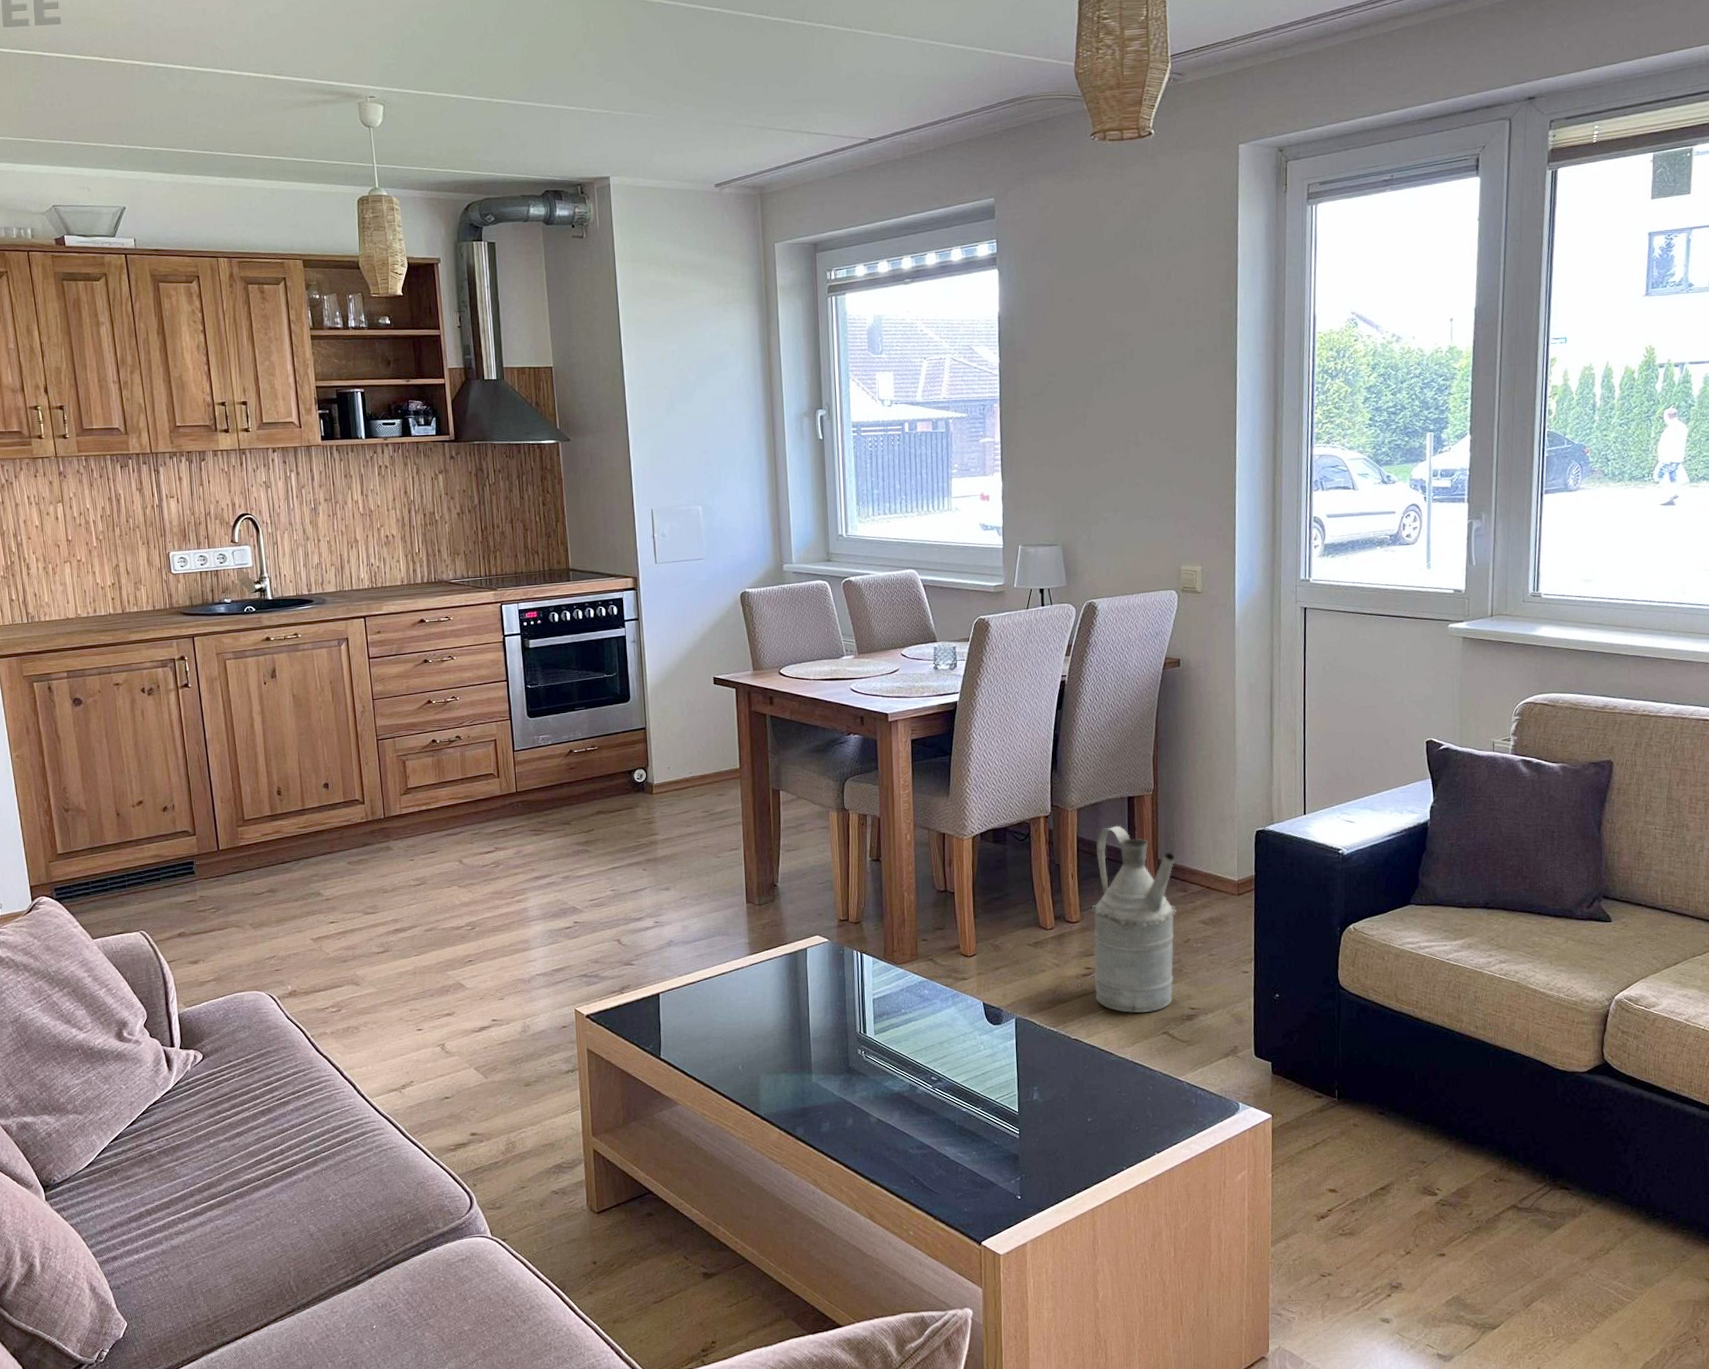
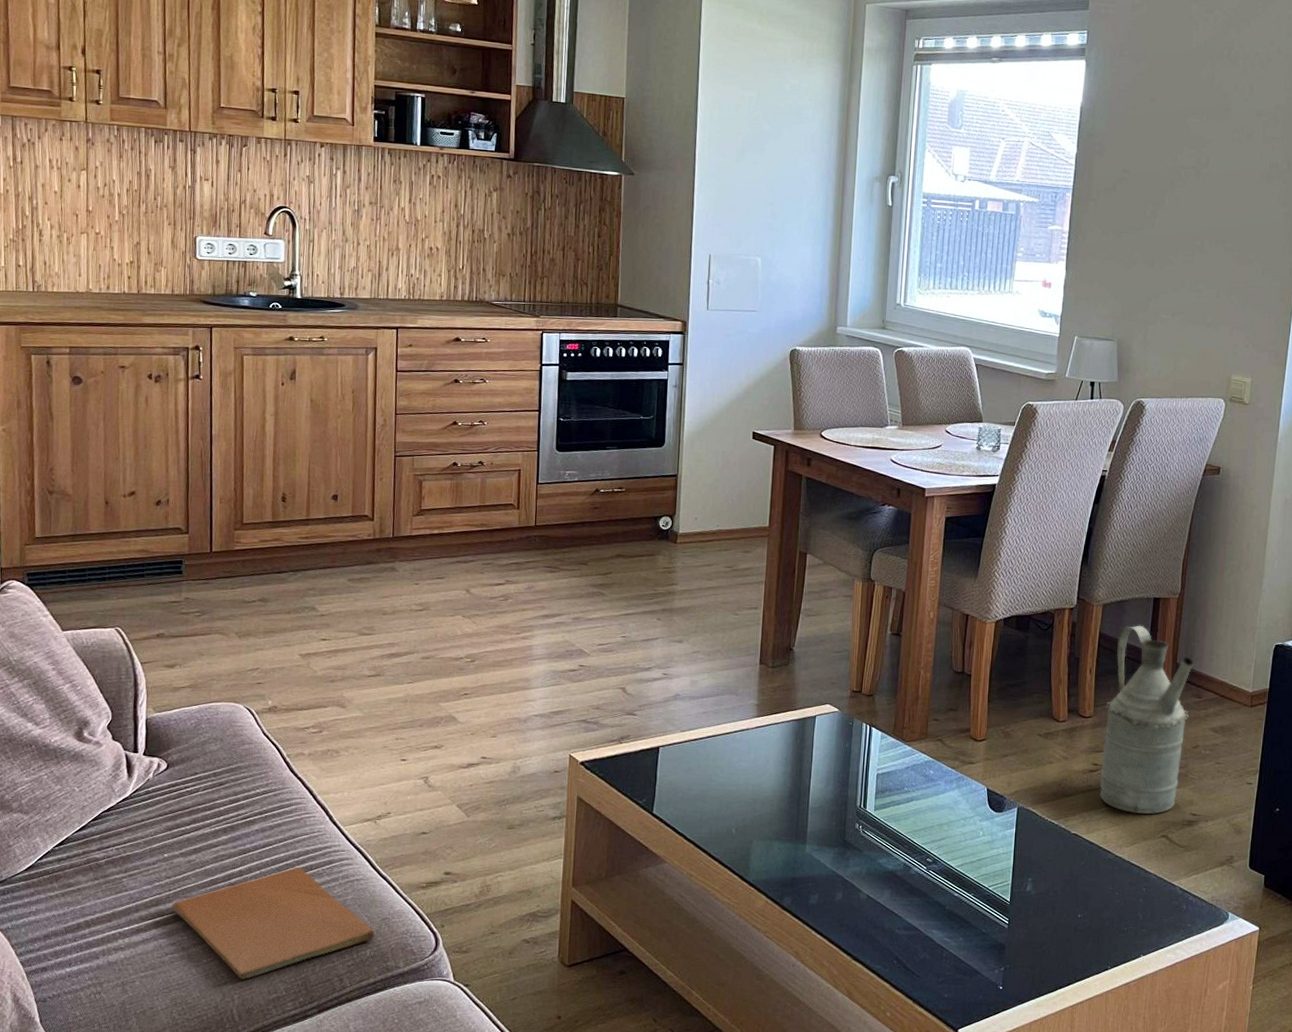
book: none [223,1140,413,1252] -> present [172,866,375,980]

